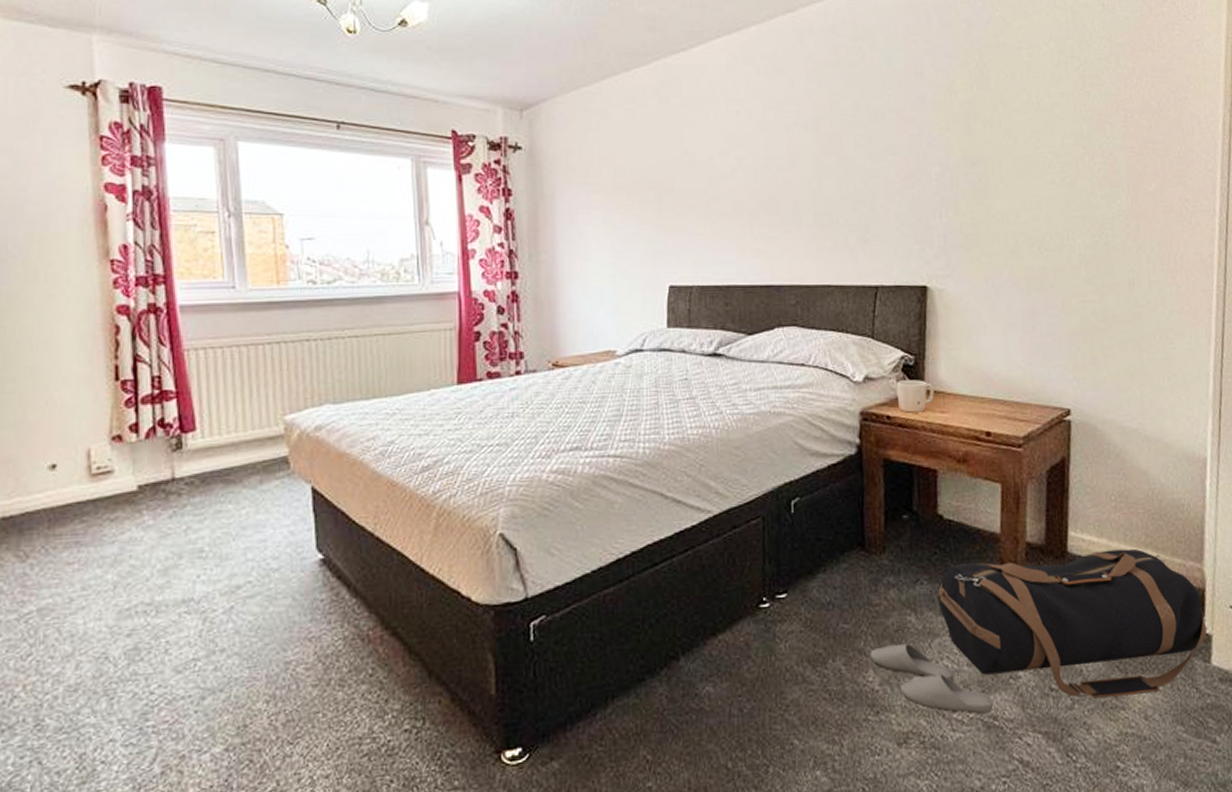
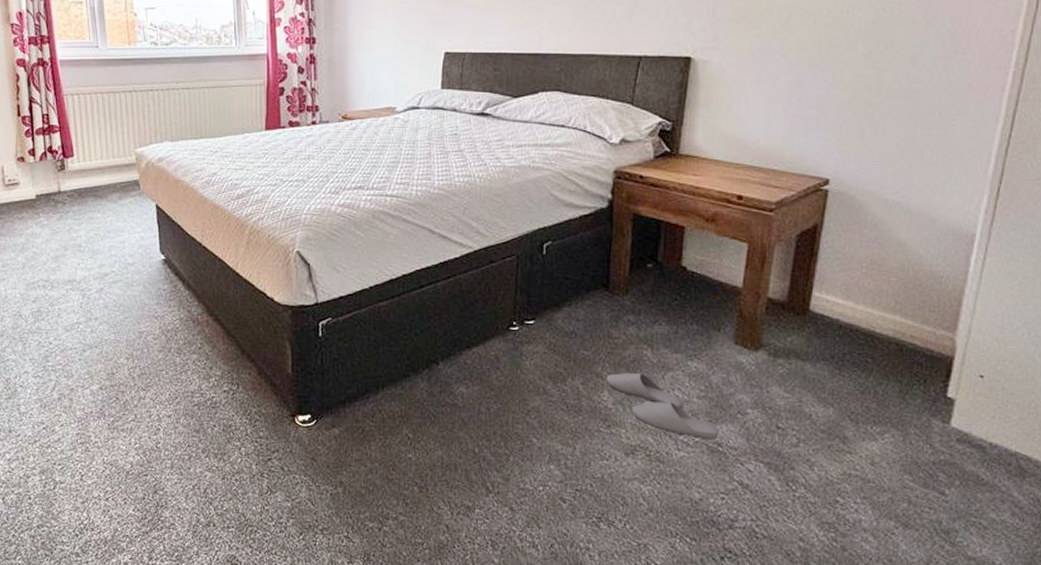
mug: present [897,380,934,413] -> none [652,144,689,174]
duffel bag: present [937,548,1207,698] -> none [674,311,951,443]

